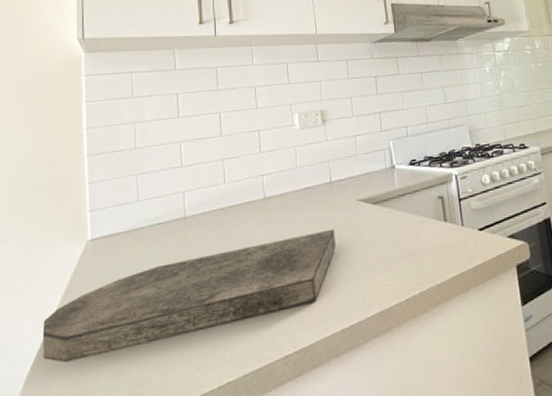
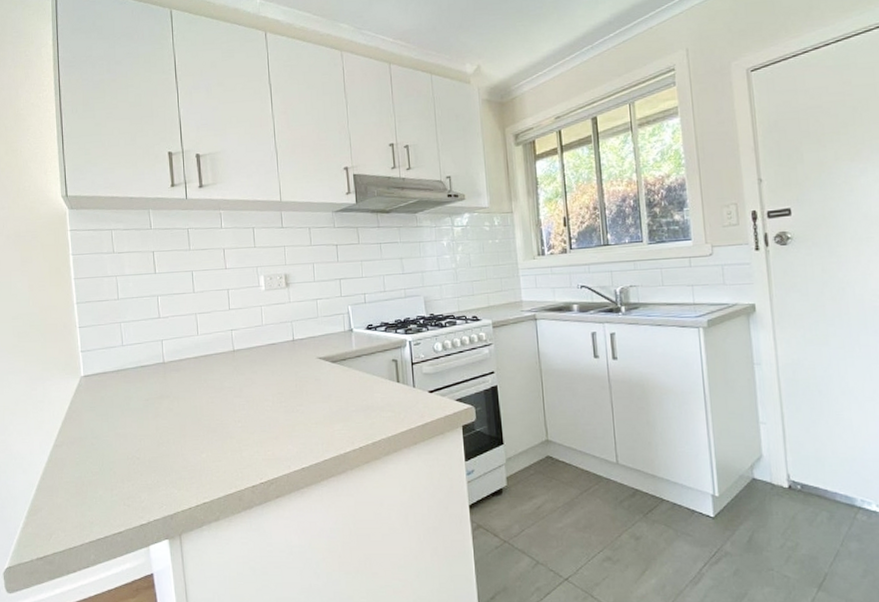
cutting board: present [42,229,336,363] -> none [48,382,297,476]

